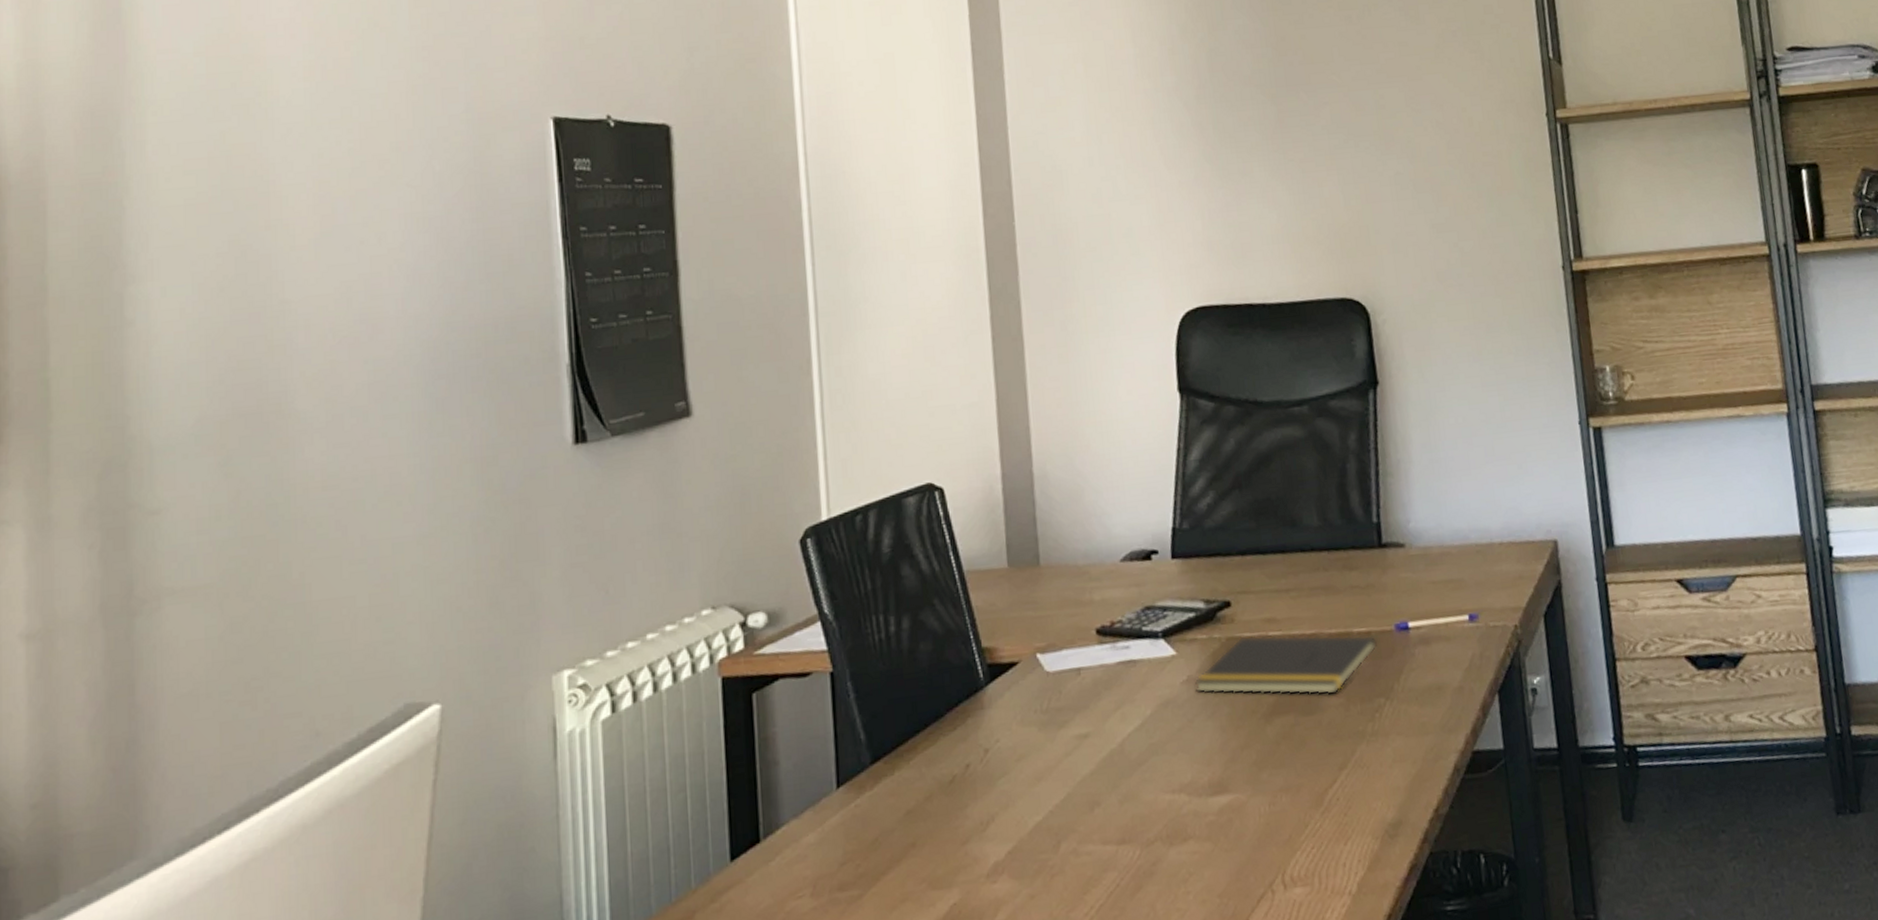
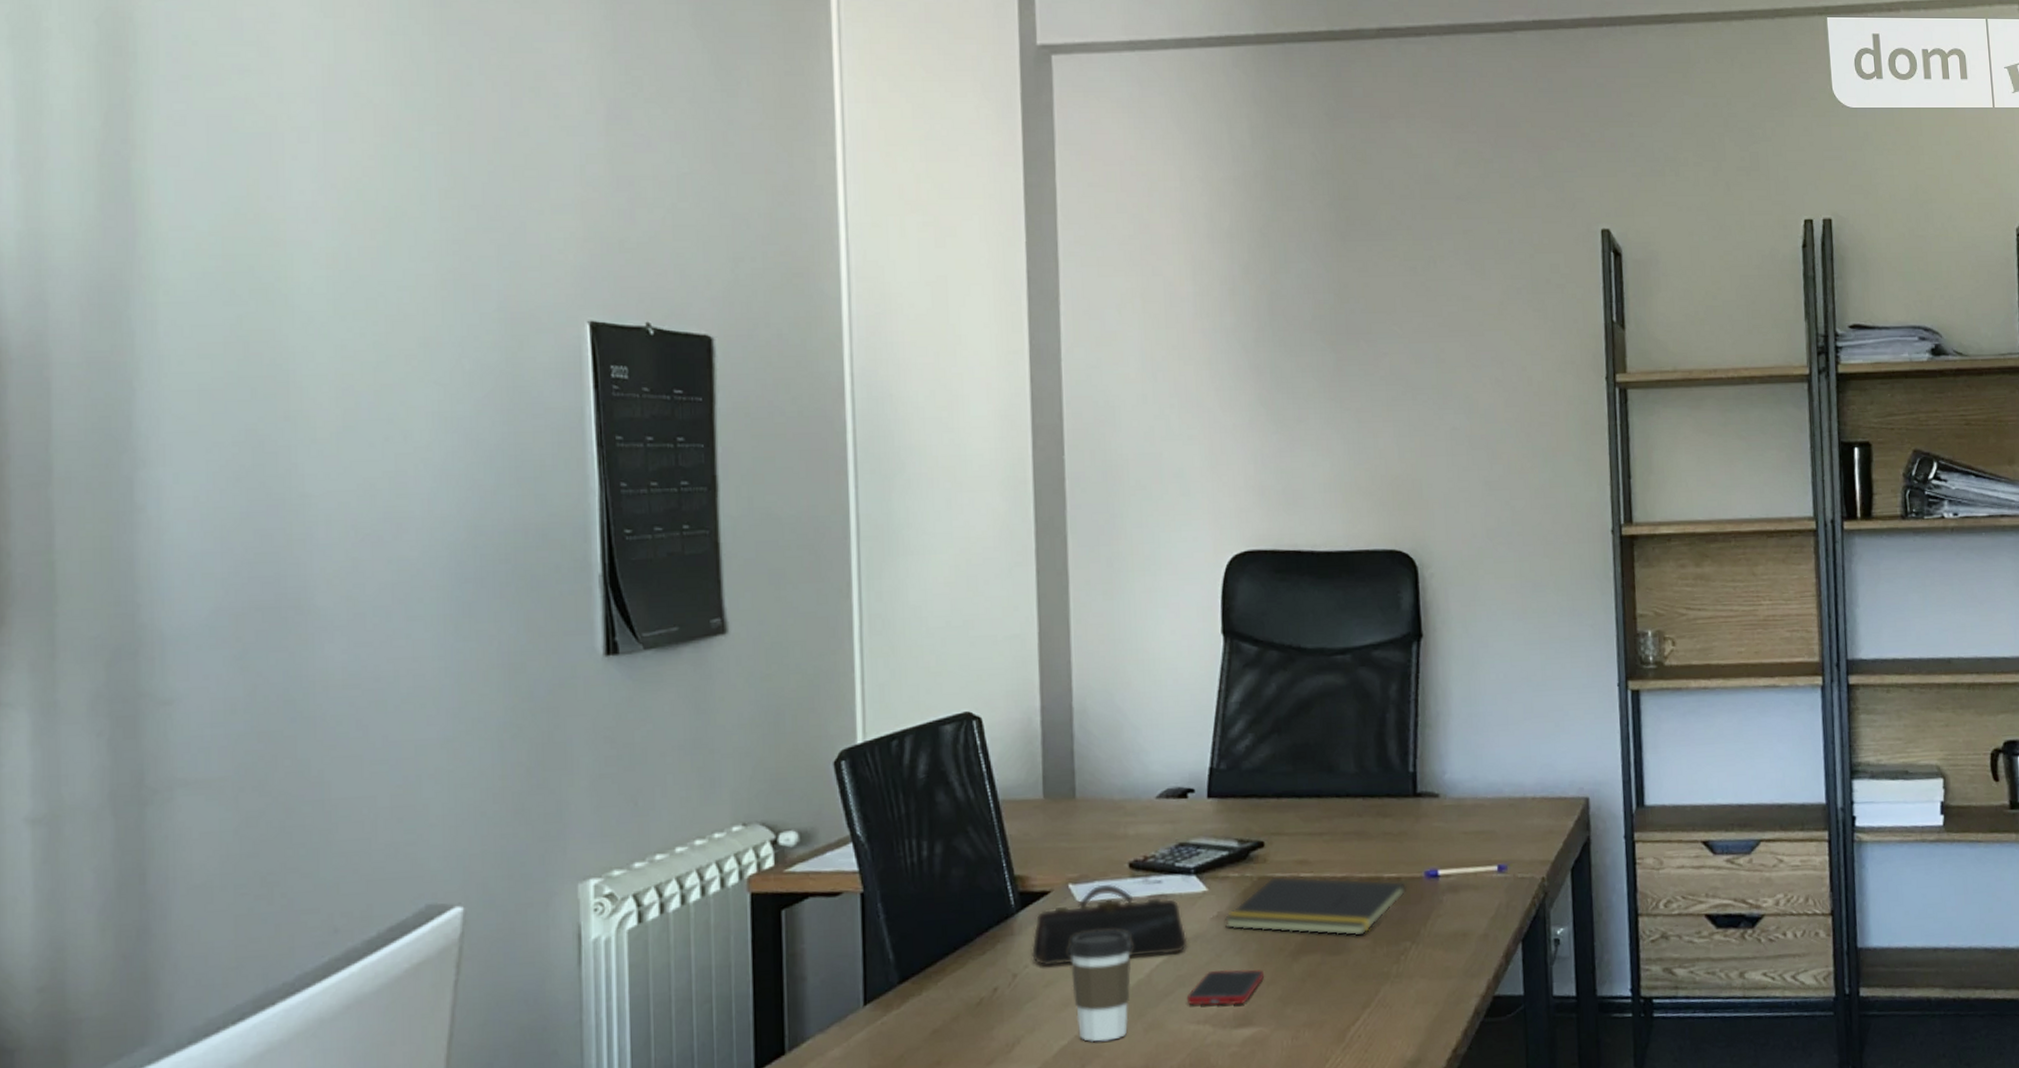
pencil case: none [1001,652,1159,740] -> present [1030,884,1188,967]
coffee cup: none [1039,699,1104,817] -> present [1069,930,1133,1043]
cell phone: none [1160,734,1237,774] -> present [1186,969,1264,1006]

